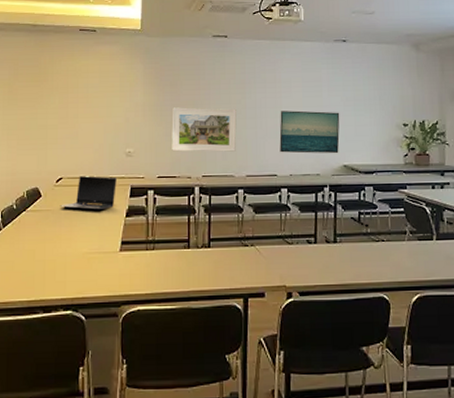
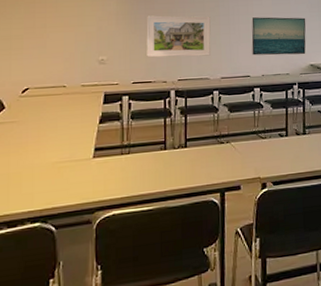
laptop computer: present [59,176,118,210] -> none [26,84,90,119]

